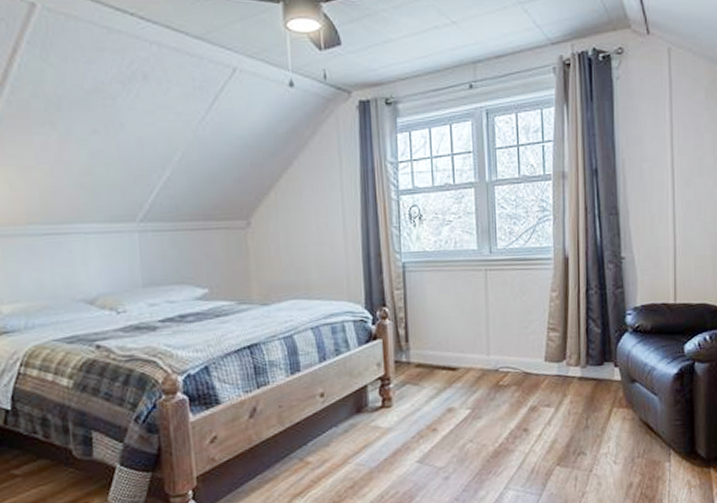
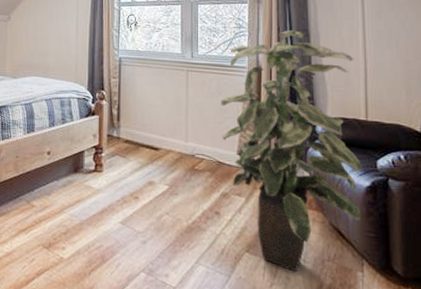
indoor plant: none [525,209,670,476] -> present [221,30,362,272]

